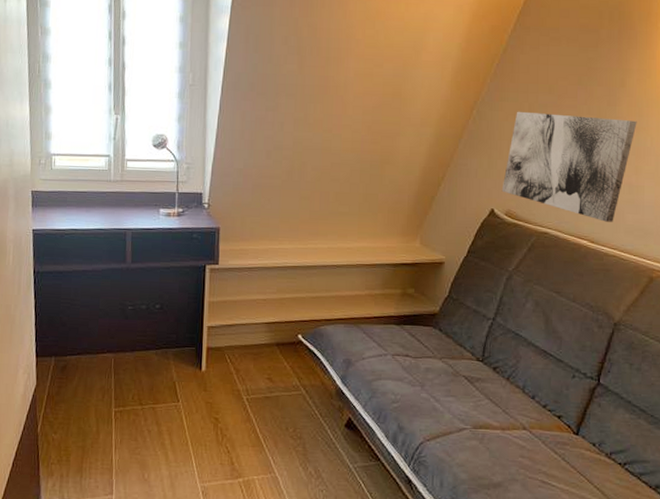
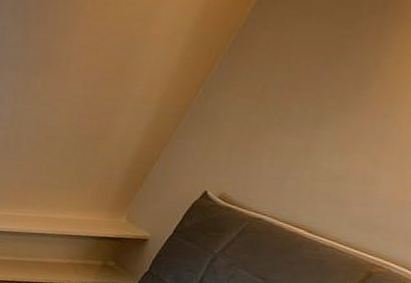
wall art: present [501,111,637,222] -> none [218,91,387,213]

